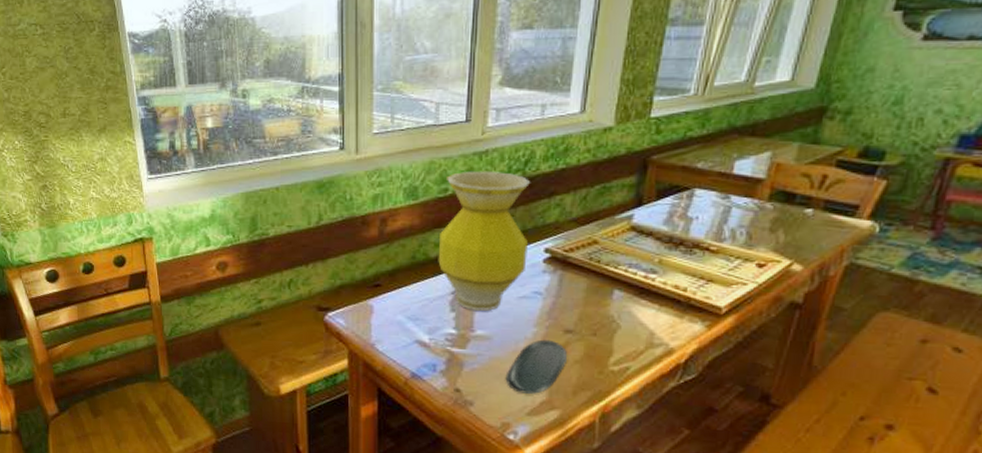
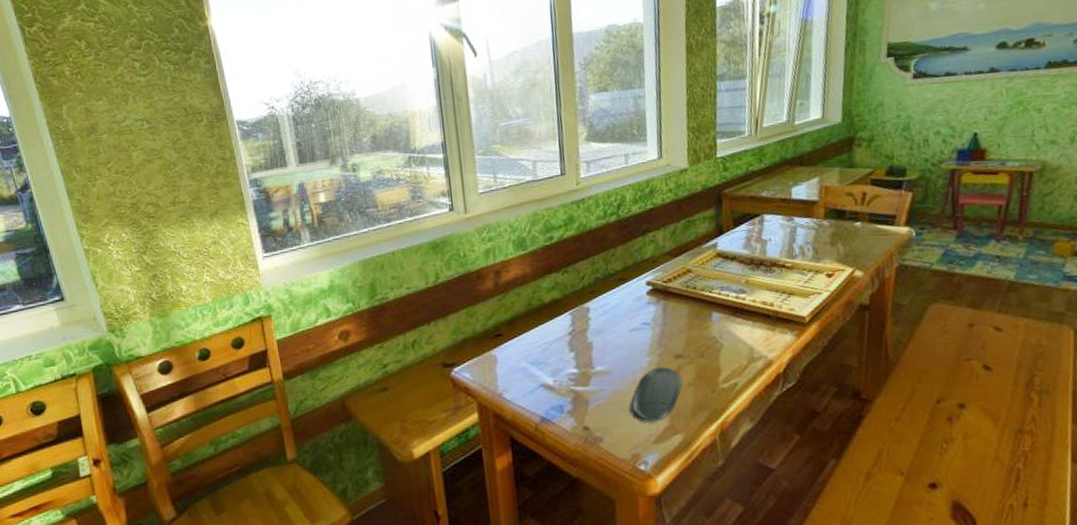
vase: present [438,170,531,311] -> none [549,217,632,348]

